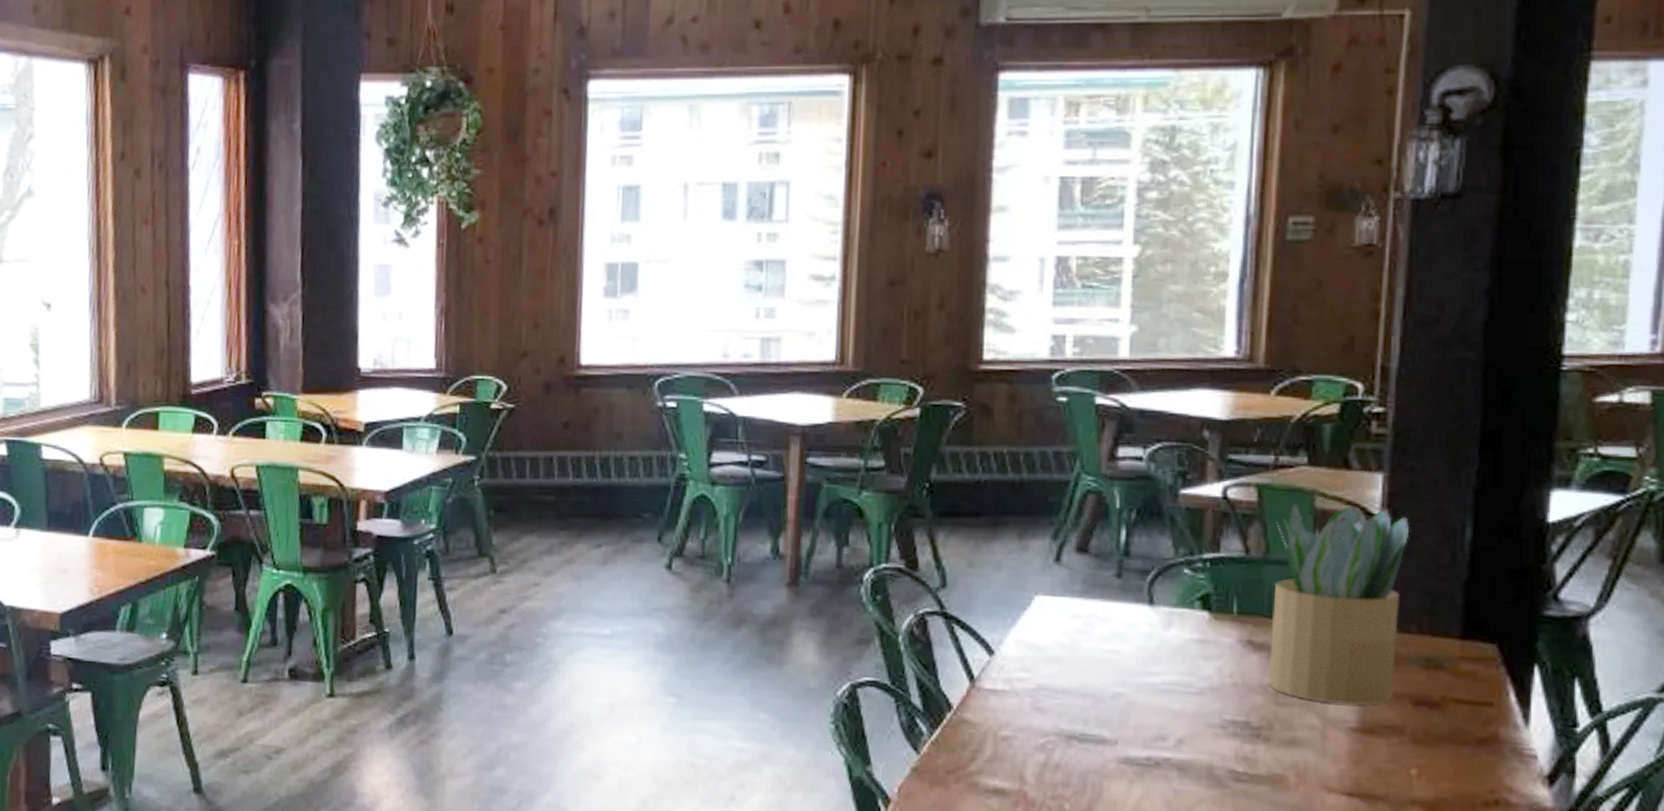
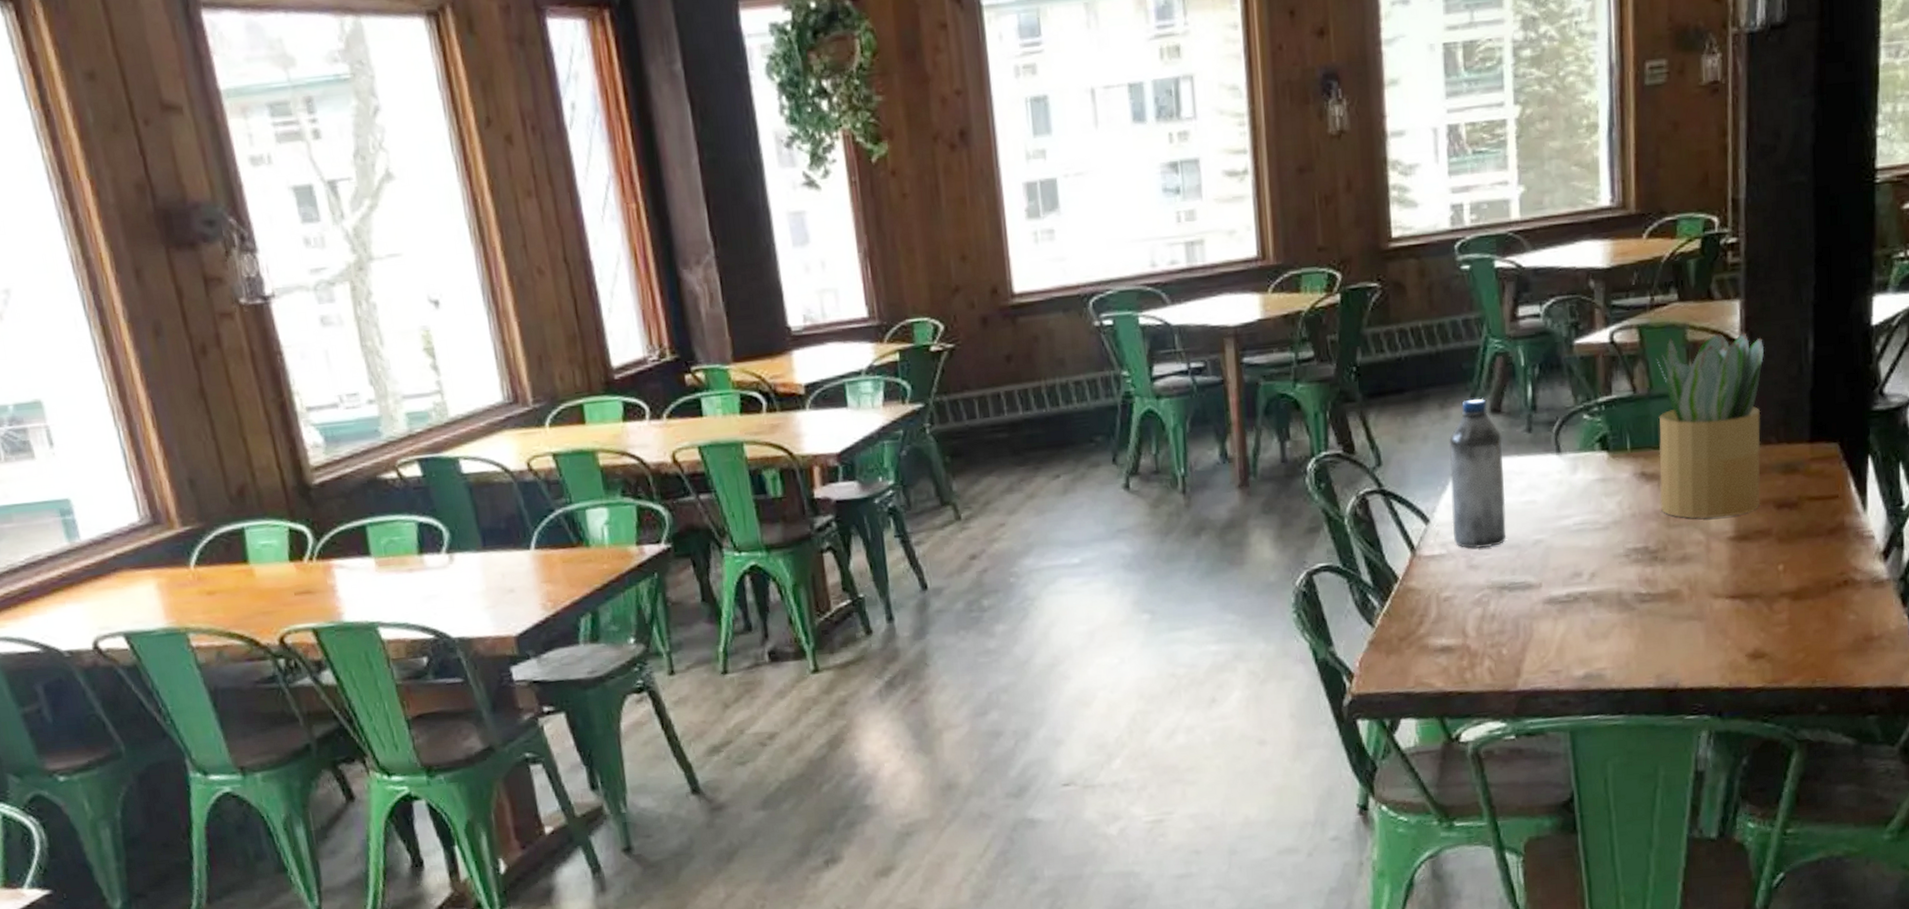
water bottle: none [1020,533,1087,692] -> present [1449,398,1506,549]

